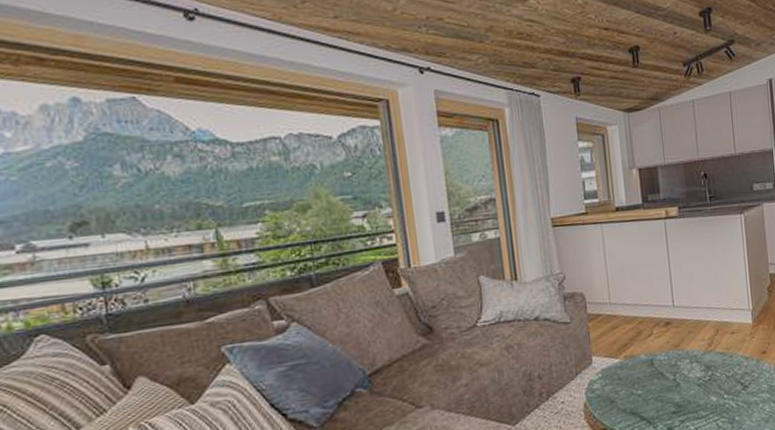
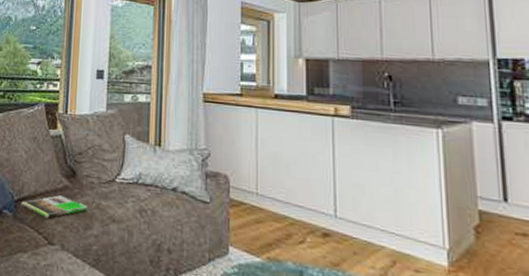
magazine: none [376,355,452,384] -> present [21,195,88,218]

